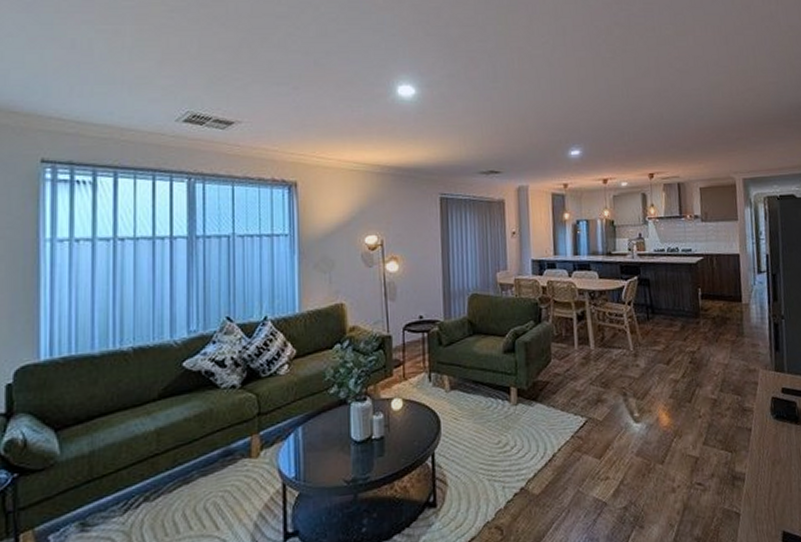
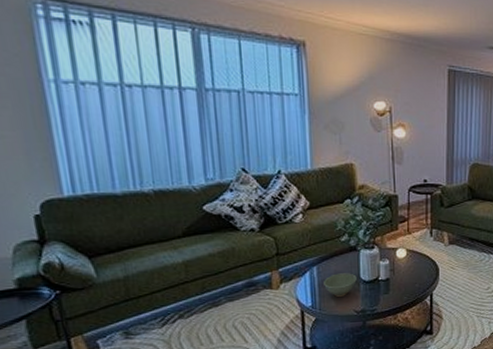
bowl: none [309,432,347,465] -> present [324,273,357,298]

